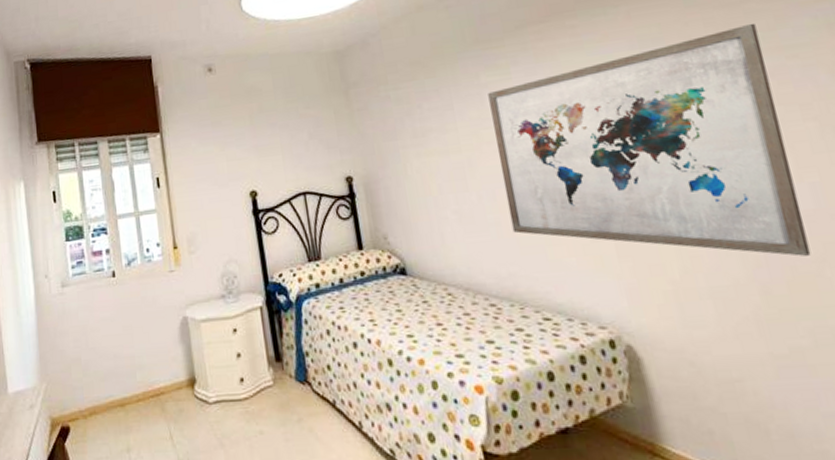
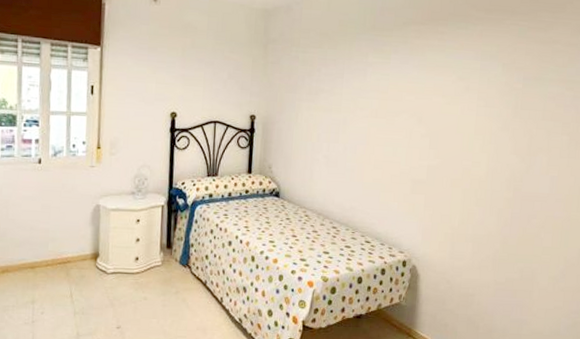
wall art: present [488,23,812,257] -> none [361,59,556,223]

